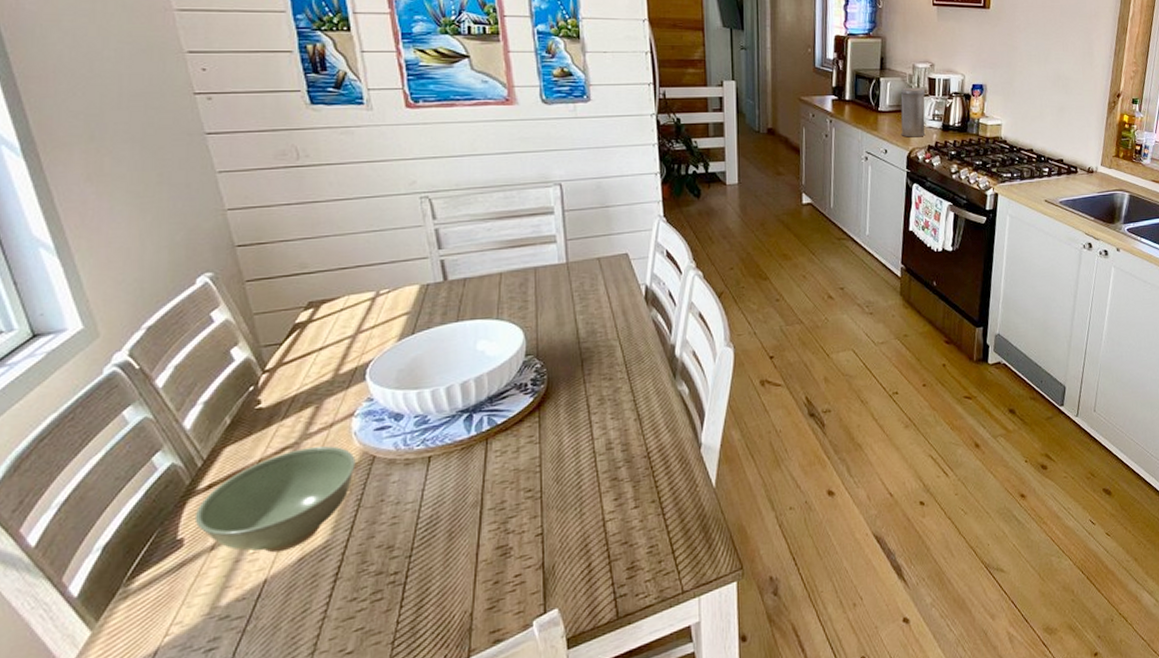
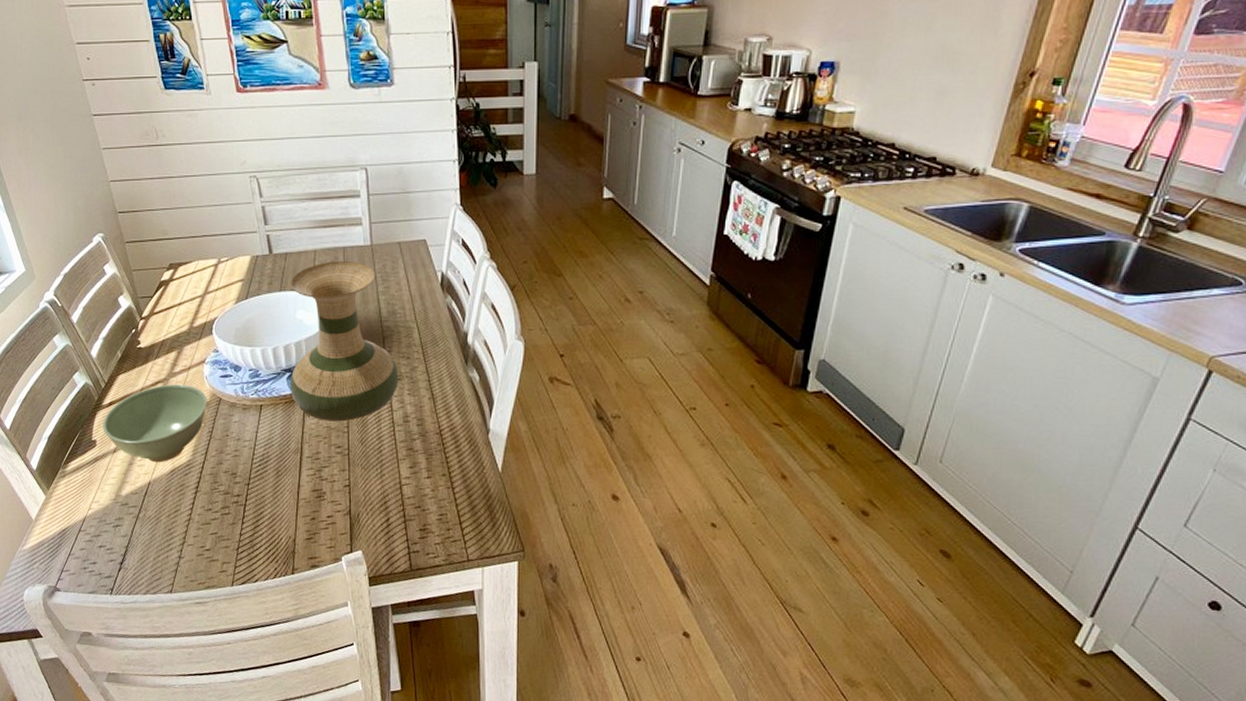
vase: none [468,282,600,464] -> present [290,261,399,422]
canister: present [900,87,926,138] -> none [723,66,757,127]

